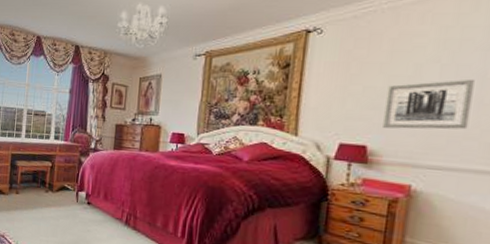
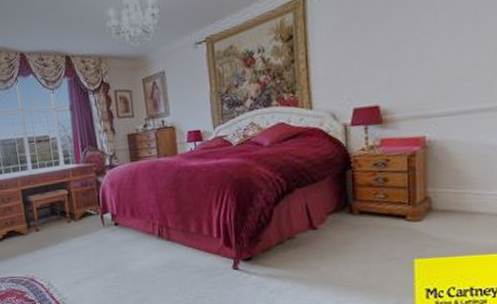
wall art: present [383,79,474,130] -> none [390,18,468,84]

